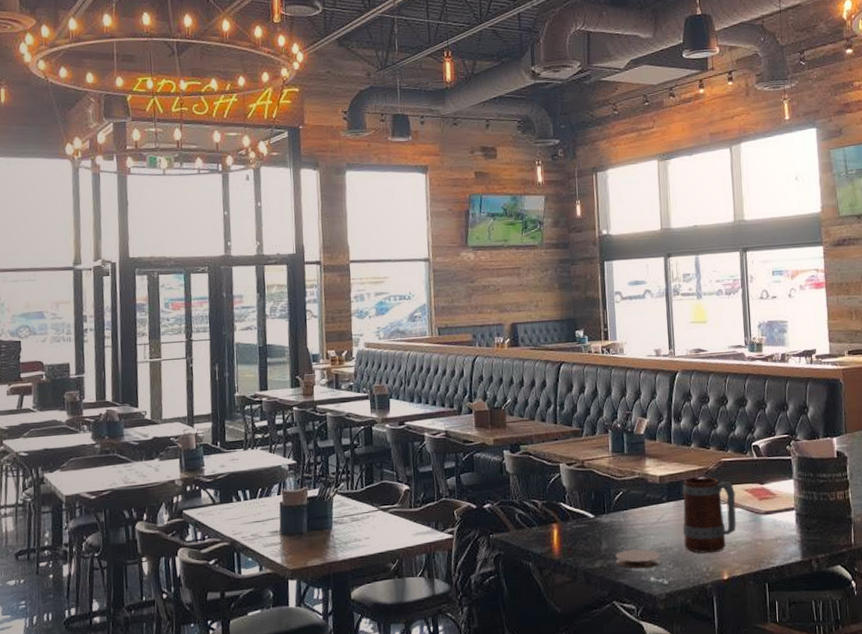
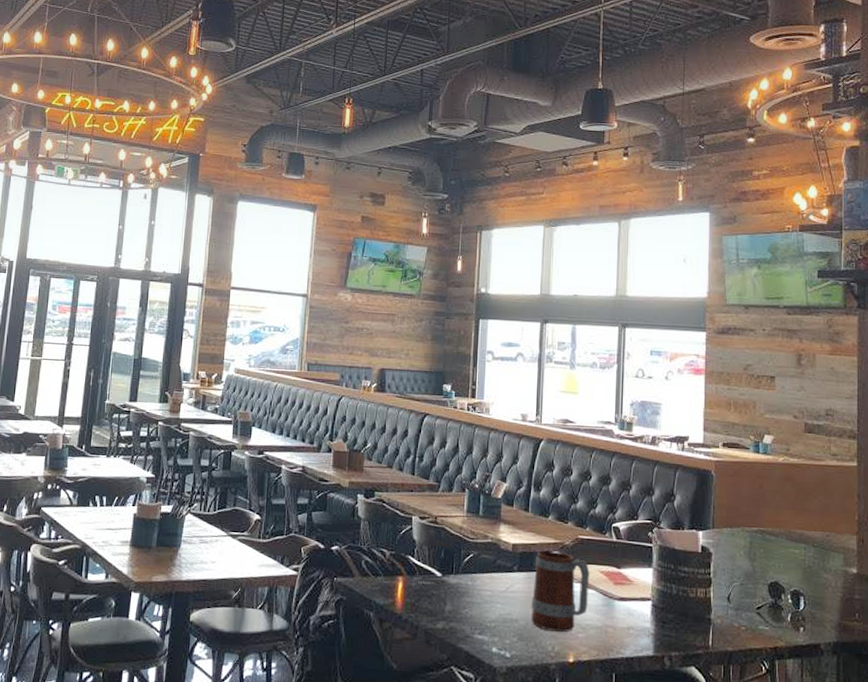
coaster: present [615,549,662,569] -> none [458,615,507,637]

